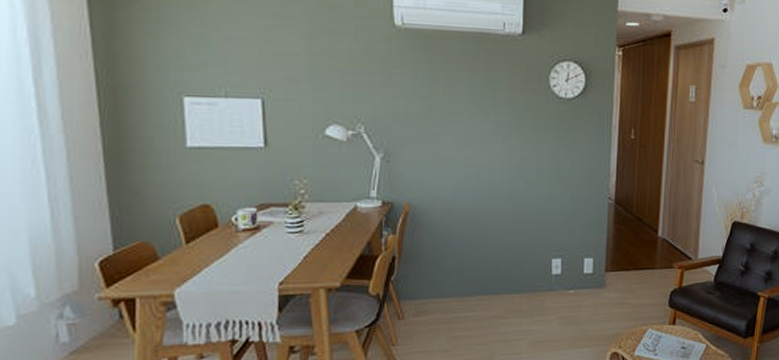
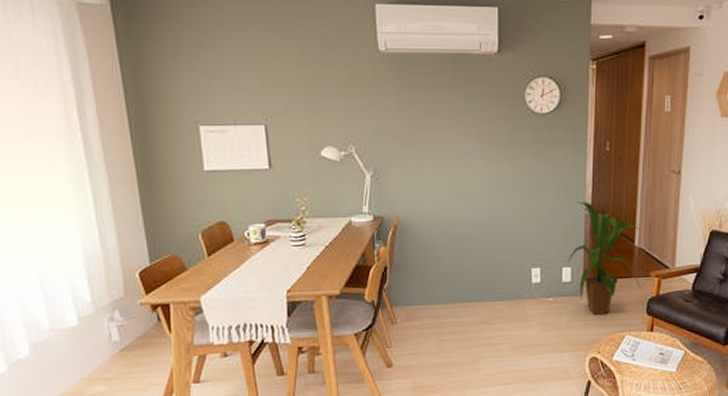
house plant: none [589,190,664,307] -> present [567,202,642,314]

